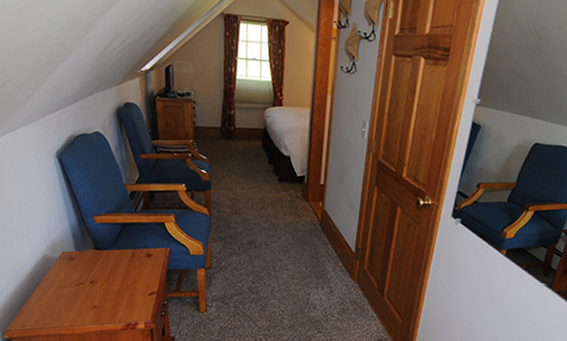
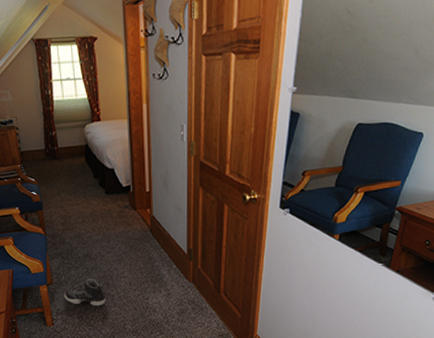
sneaker: none [222,266,266,297] -> present [64,278,106,307]

